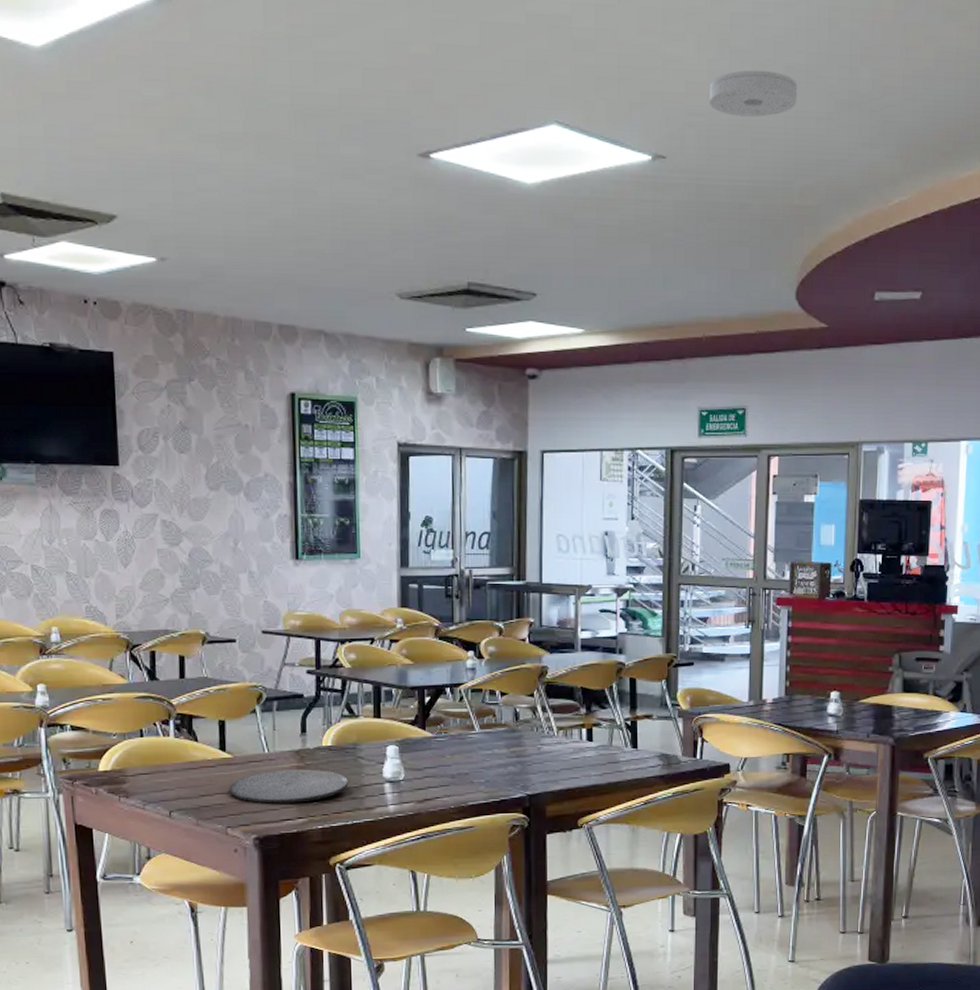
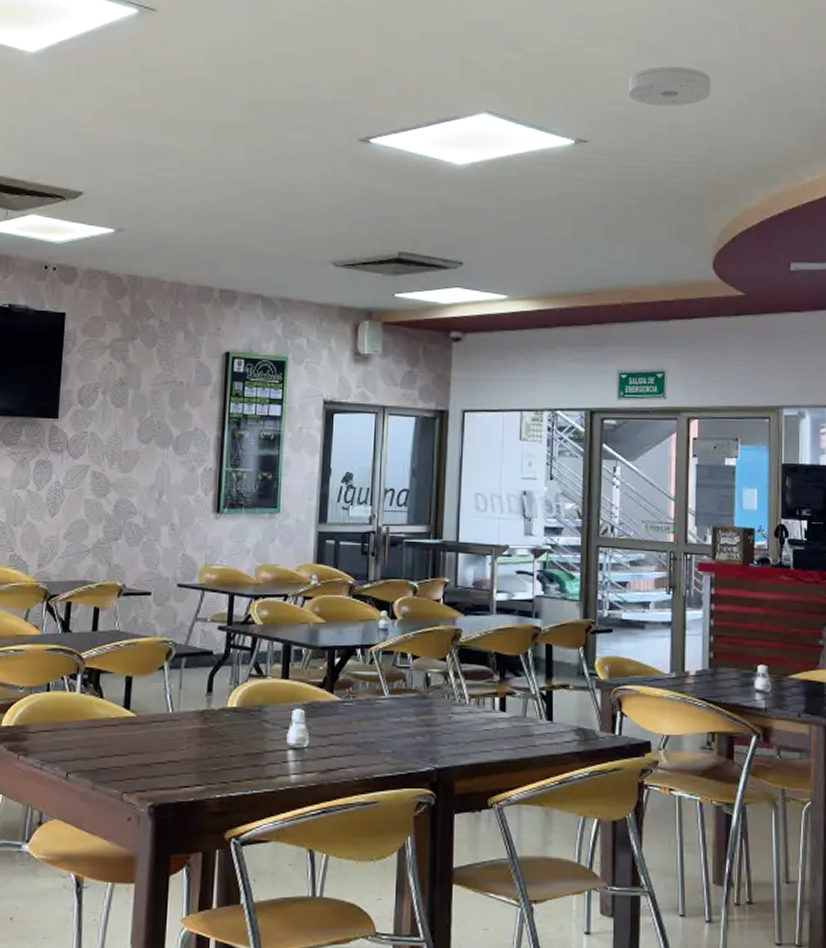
plate: present [229,769,349,804] -> none [129,731,252,768]

